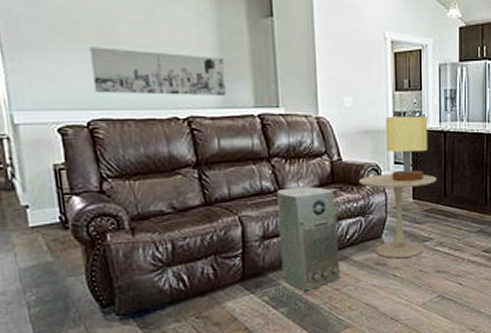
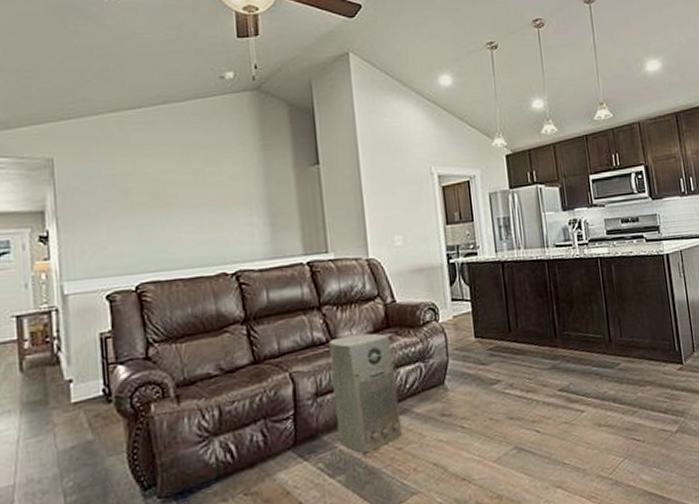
wall art: present [89,47,226,97] -> none [141,208,274,256]
side table: present [358,173,437,258] -> none [415,309,499,407]
table lamp: present [384,116,428,182] -> none [437,247,486,320]

